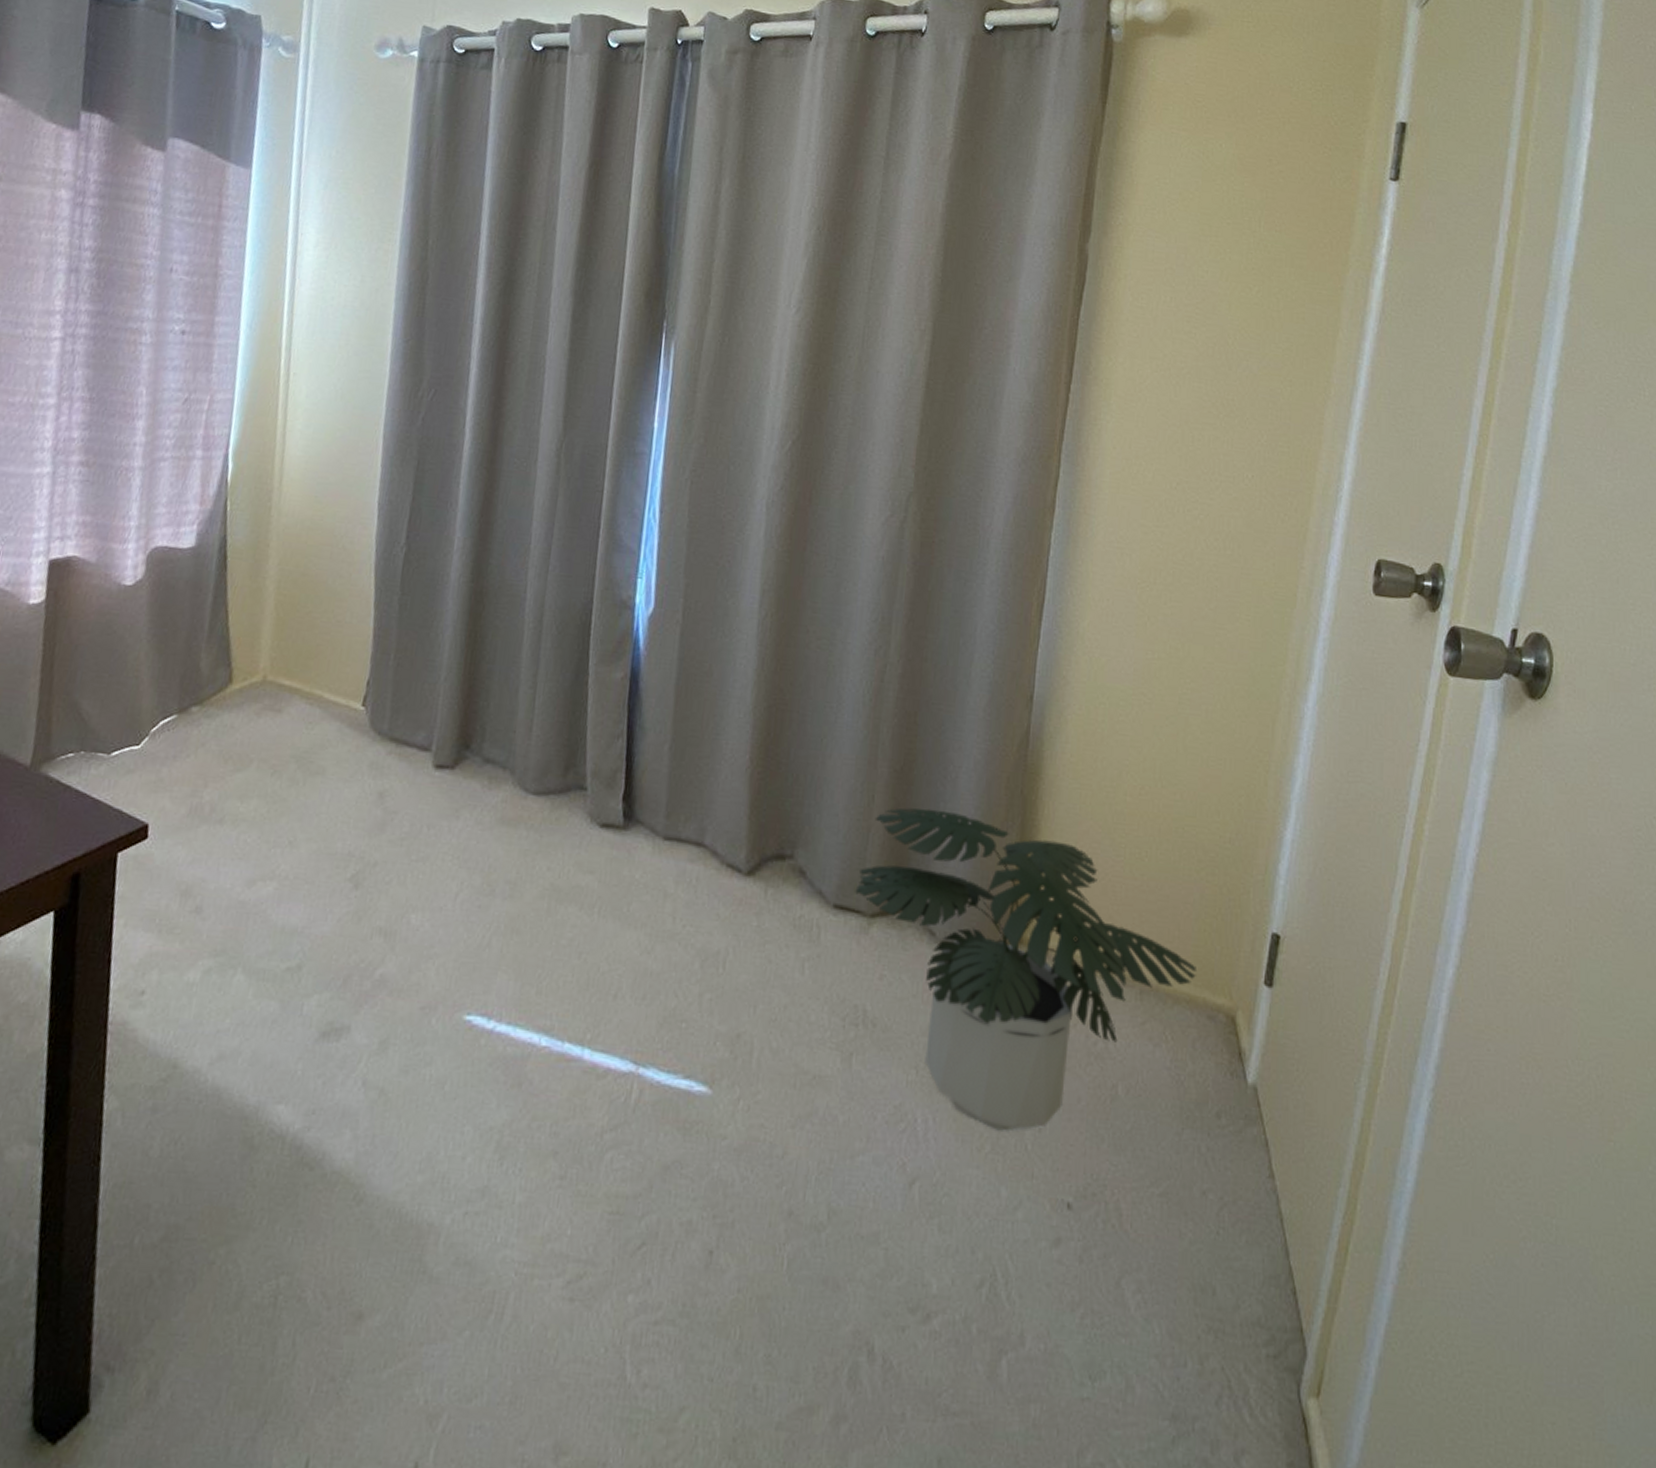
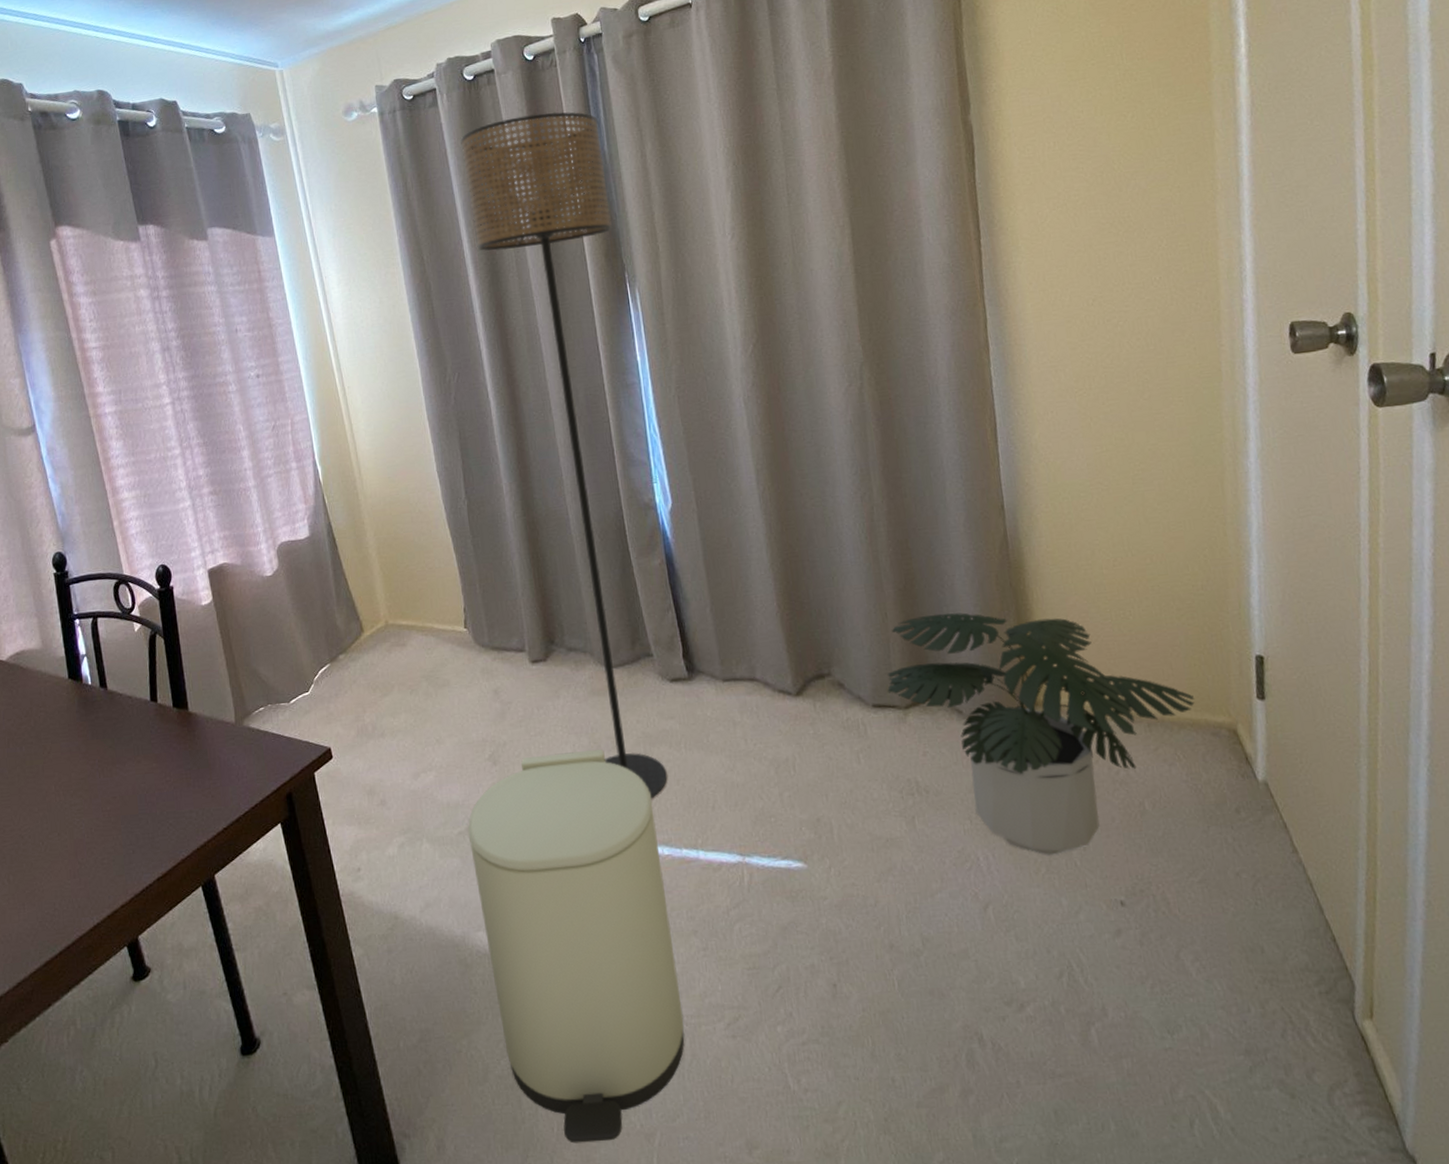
pedal bin: none [274,887,543,1417] -> present [467,749,684,1144]
floor lamp: none [495,105,675,969] -> present [460,111,667,798]

